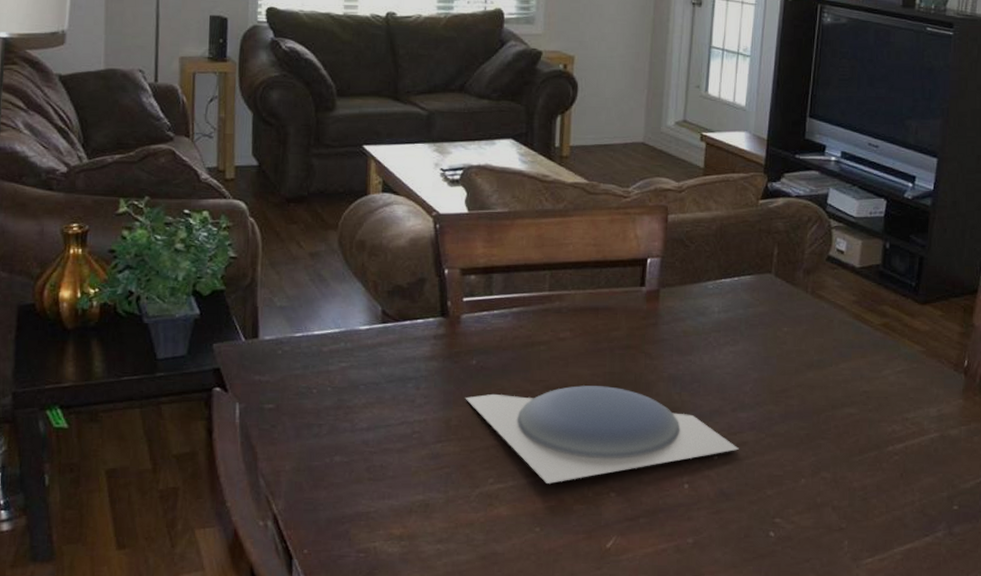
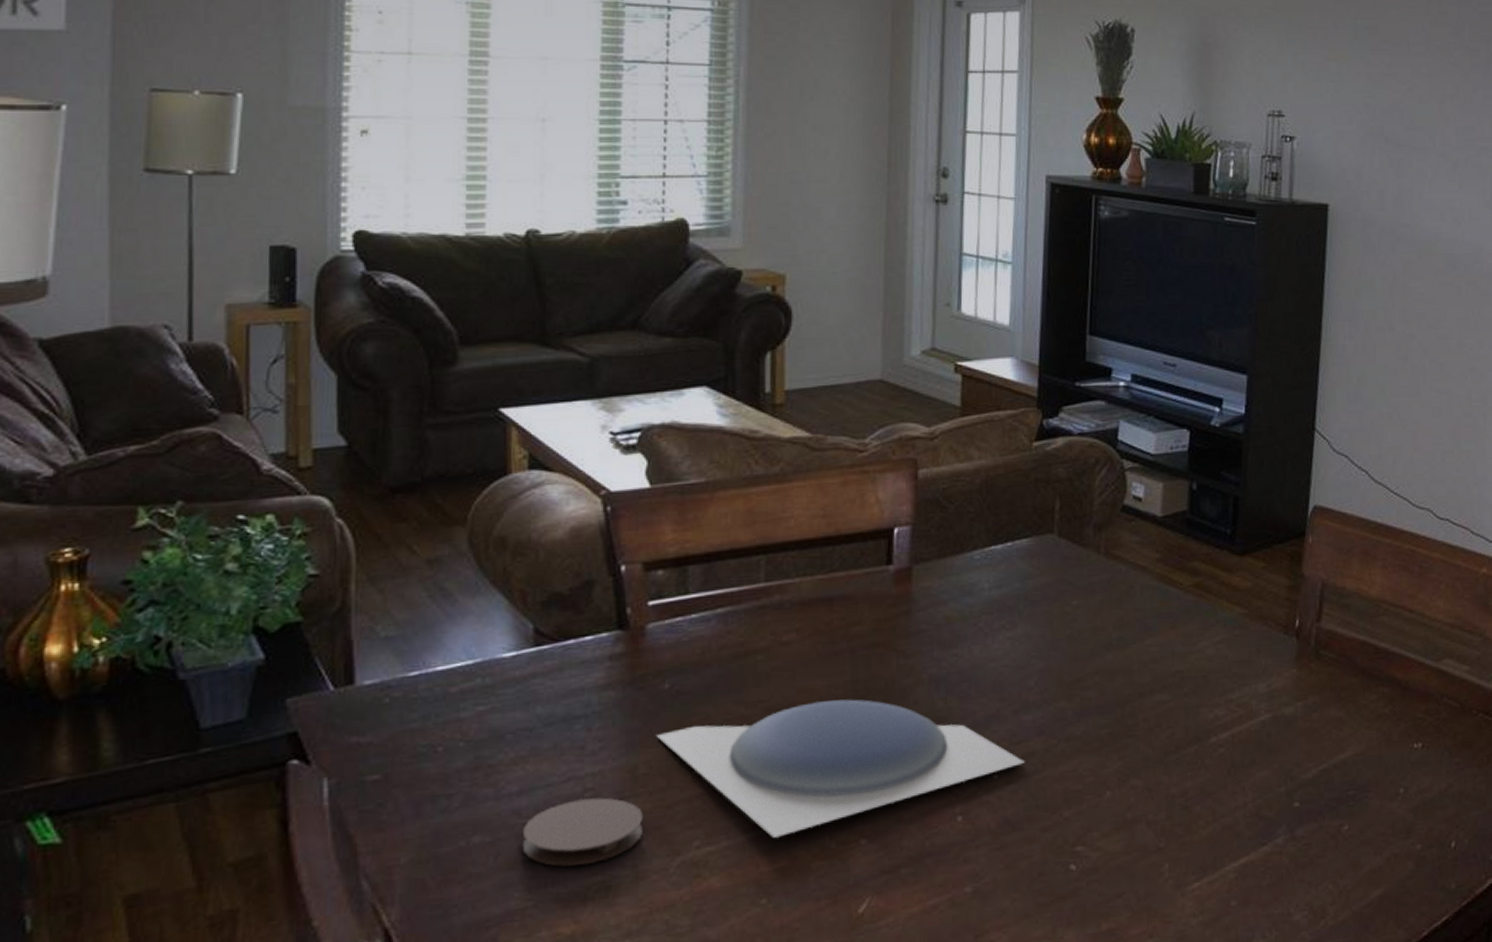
coaster: none [368,438,454,486] -> present [522,797,644,867]

